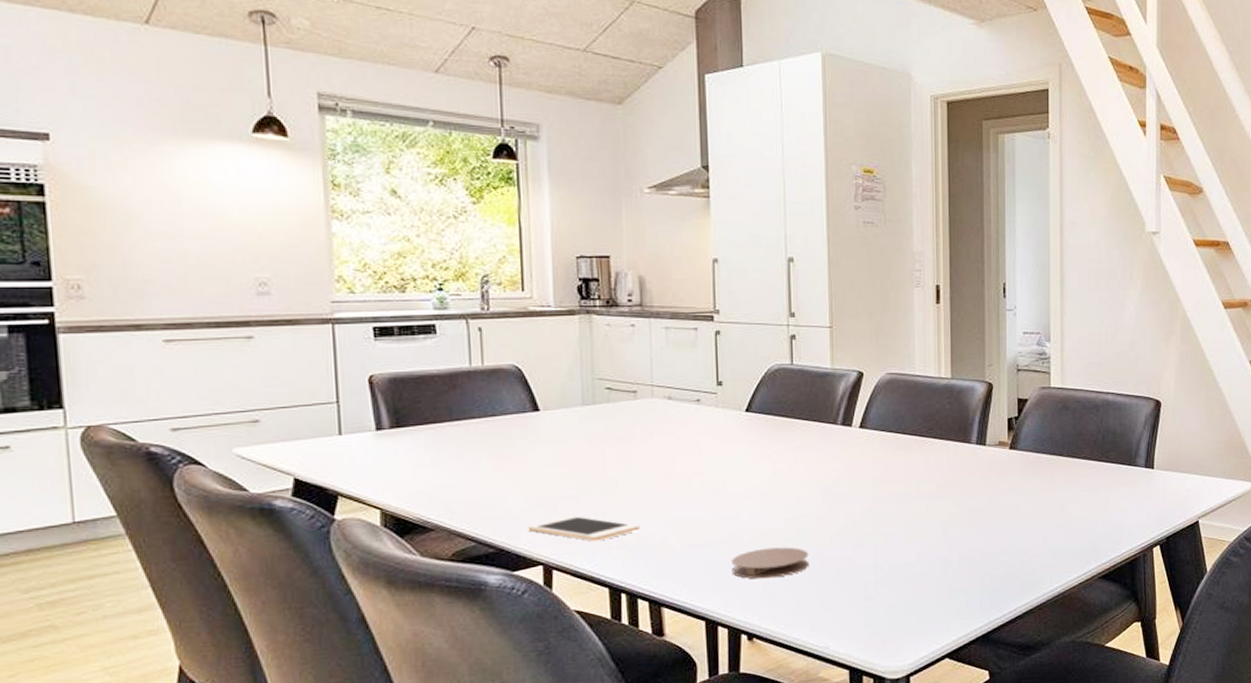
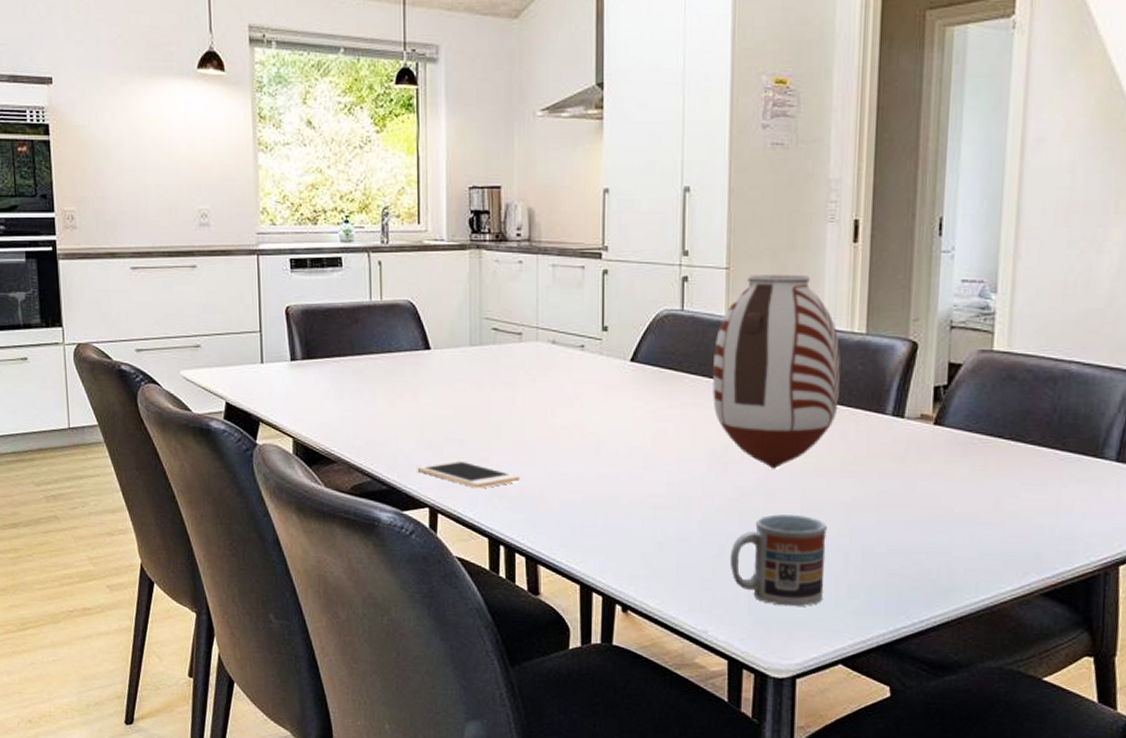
coaster: present [731,547,809,579] -> none [609,514,691,548]
vase: none [822,332,932,497] -> present [713,275,841,469]
cup: none [846,534,929,615] -> present [729,514,827,607]

